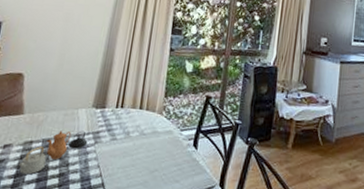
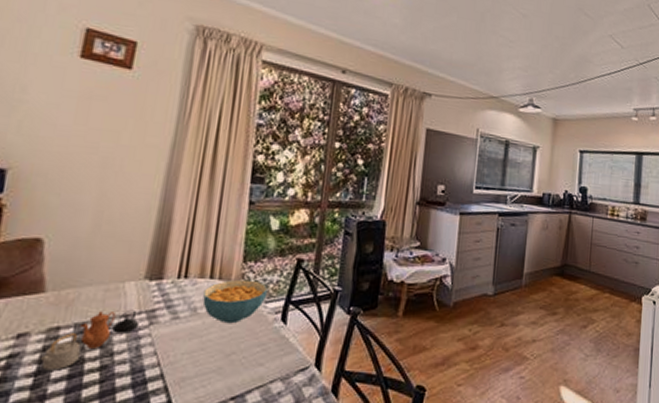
cereal bowl: none [134,110,183,147] -> present [202,279,268,324]

